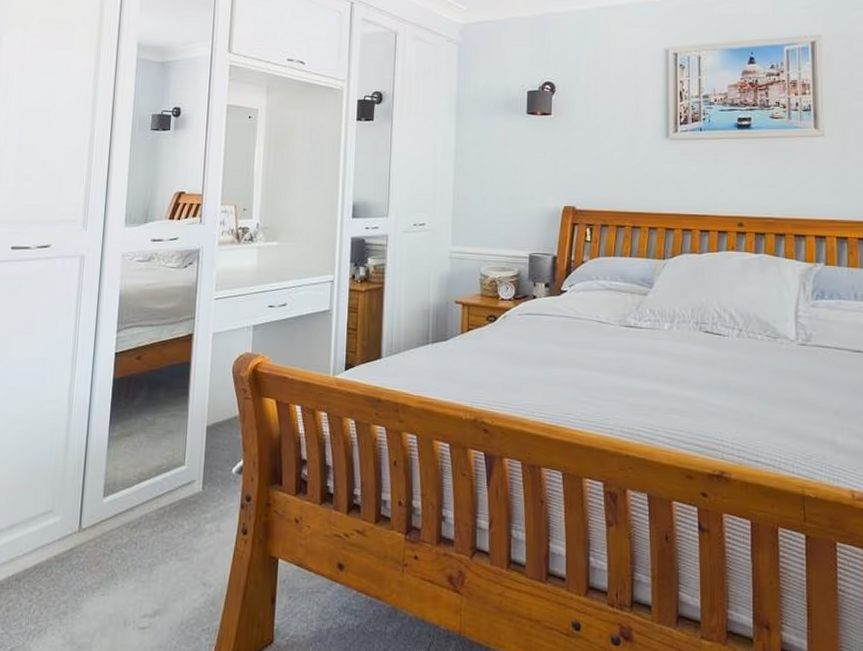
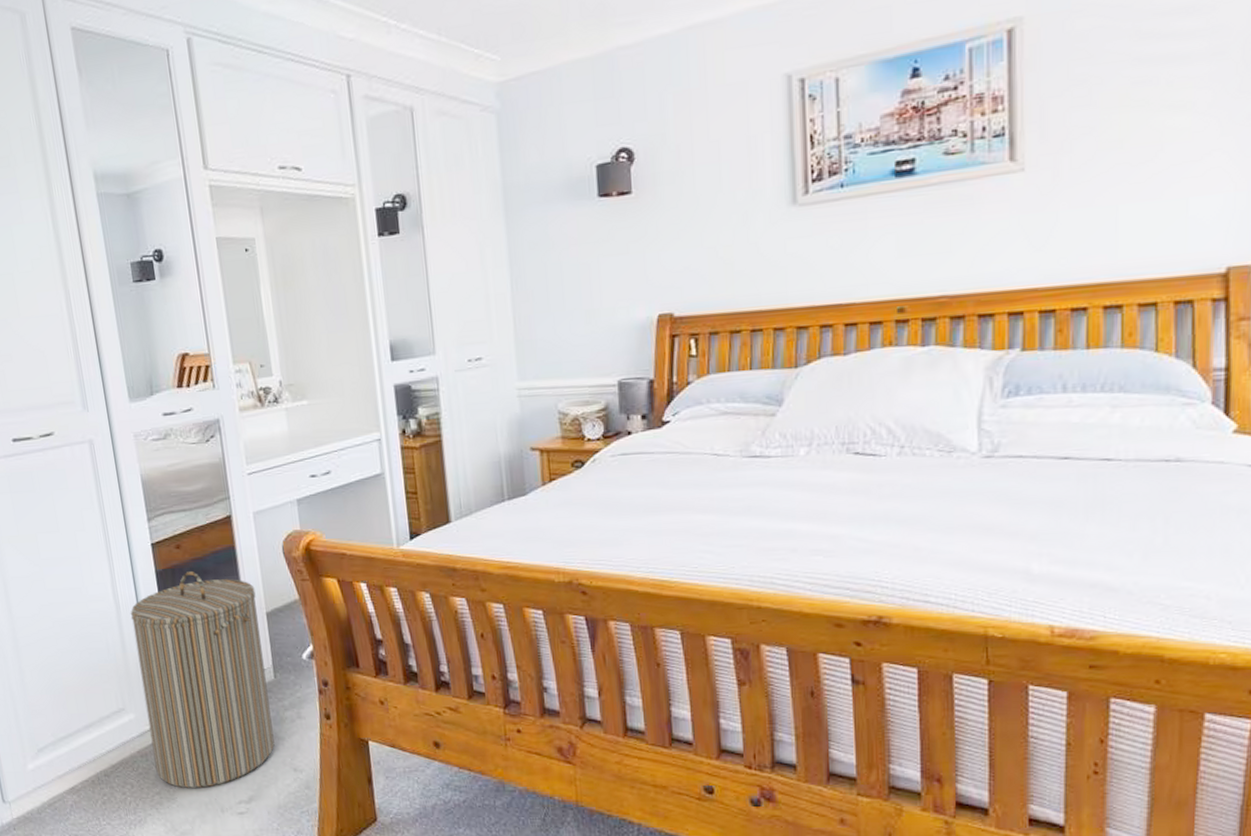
laundry hamper: none [68,382,201,599] -> present [130,571,275,788]

